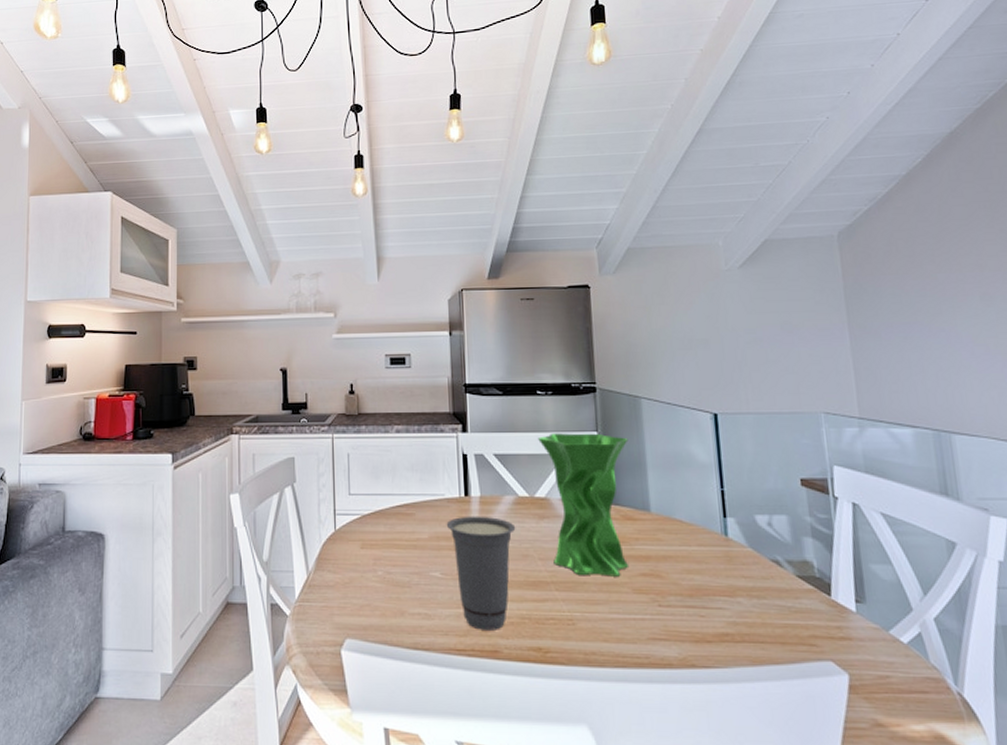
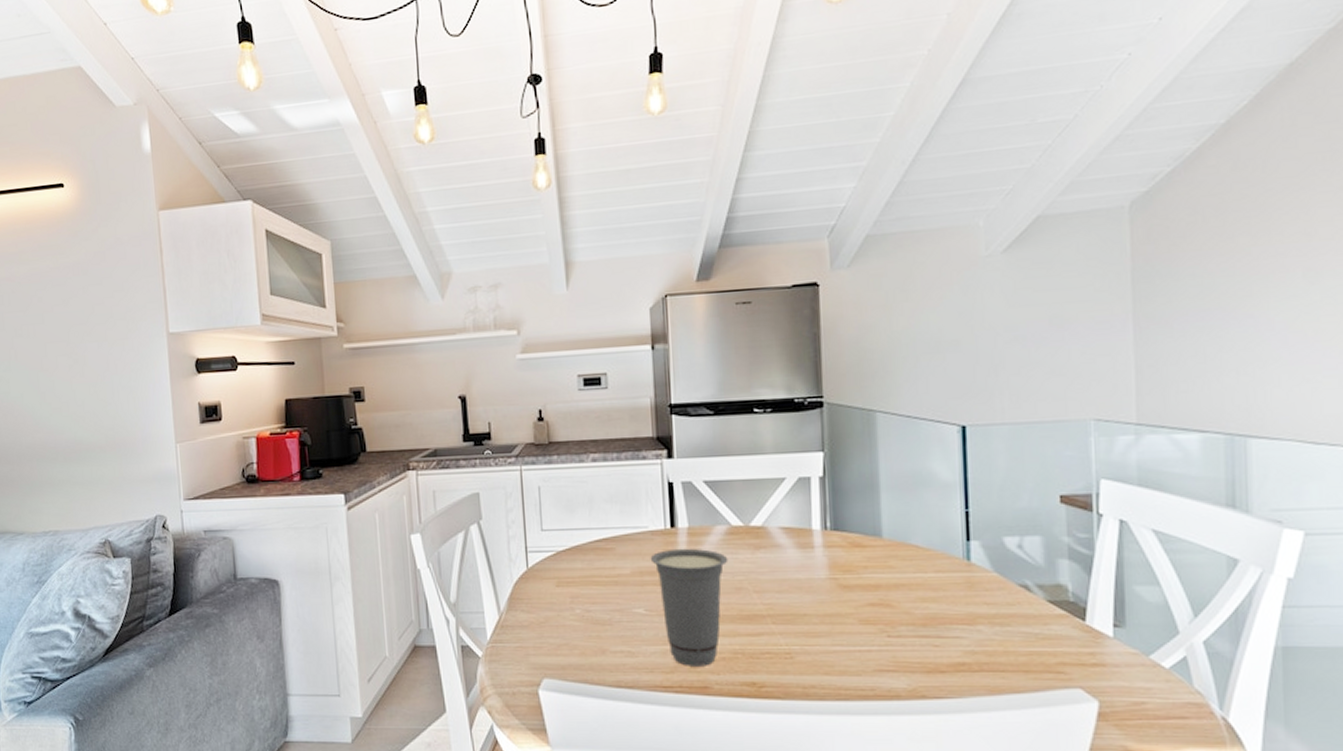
vase: present [538,433,630,577] -> none [755,453,860,608]

